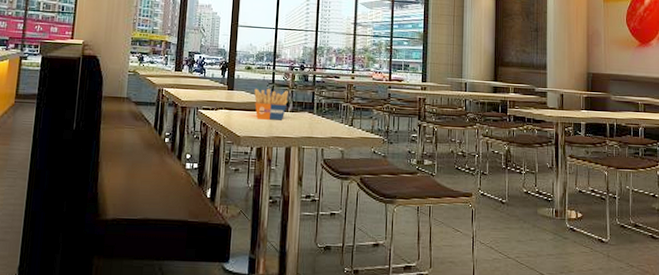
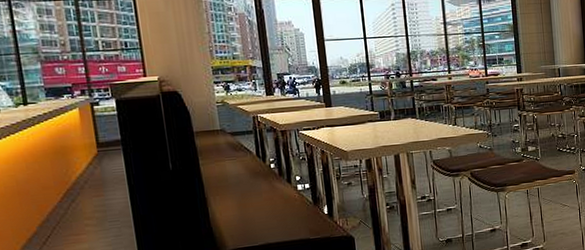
french fries: present [254,88,288,122] -> none [353,99,389,132]

